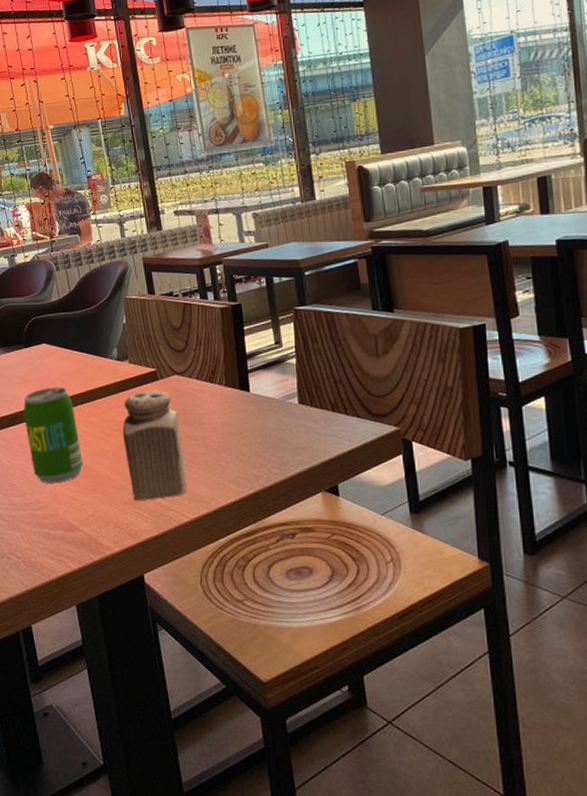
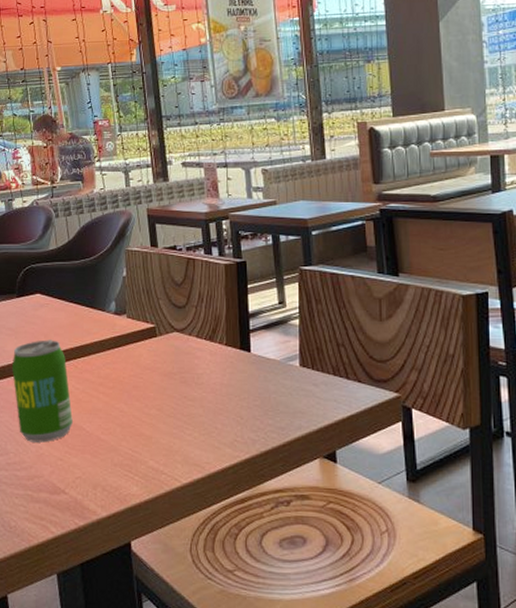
salt shaker: present [122,390,187,501] -> none [116,347,181,463]

